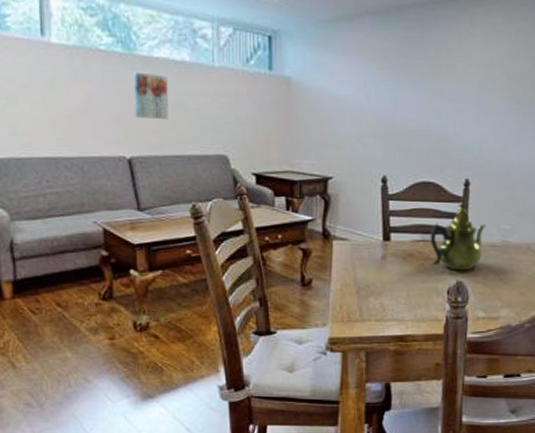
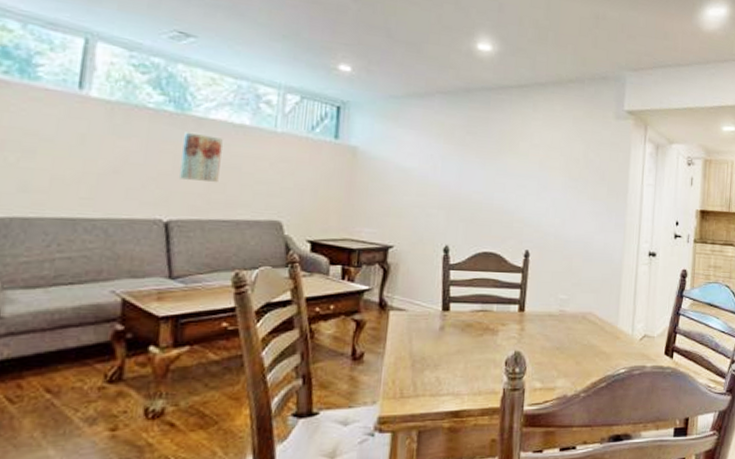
teapot: present [430,196,487,271] -> none [489,267,545,341]

